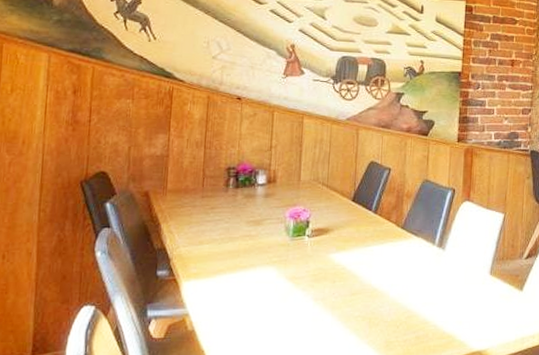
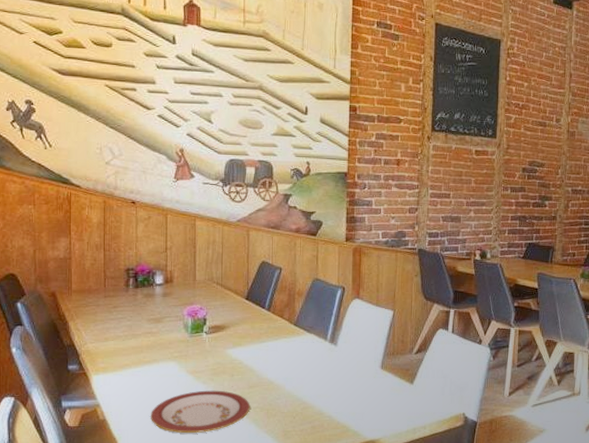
plate: none [243,298,352,345] -> present [151,390,250,434]

